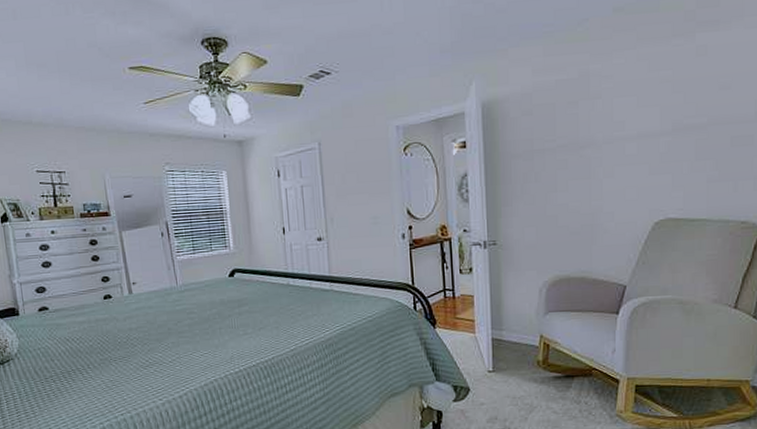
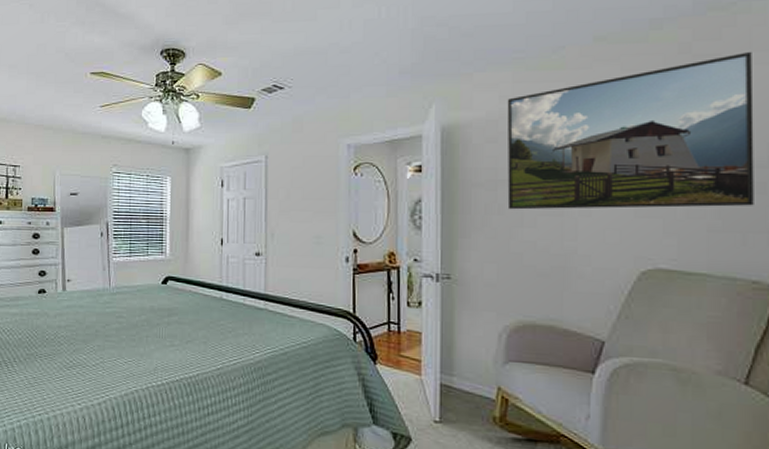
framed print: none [539,17,745,177] -> present [507,52,754,210]

